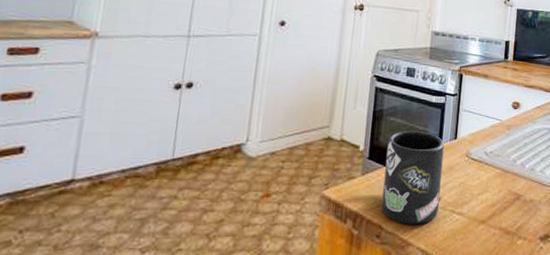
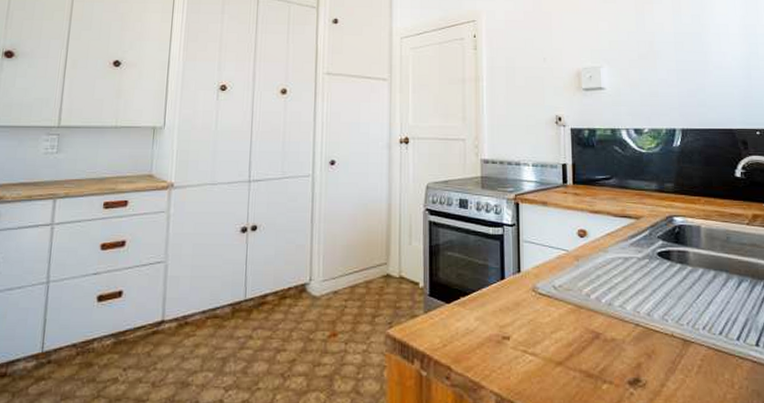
mug: present [381,130,445,225] -> none [448,264,509,366]

